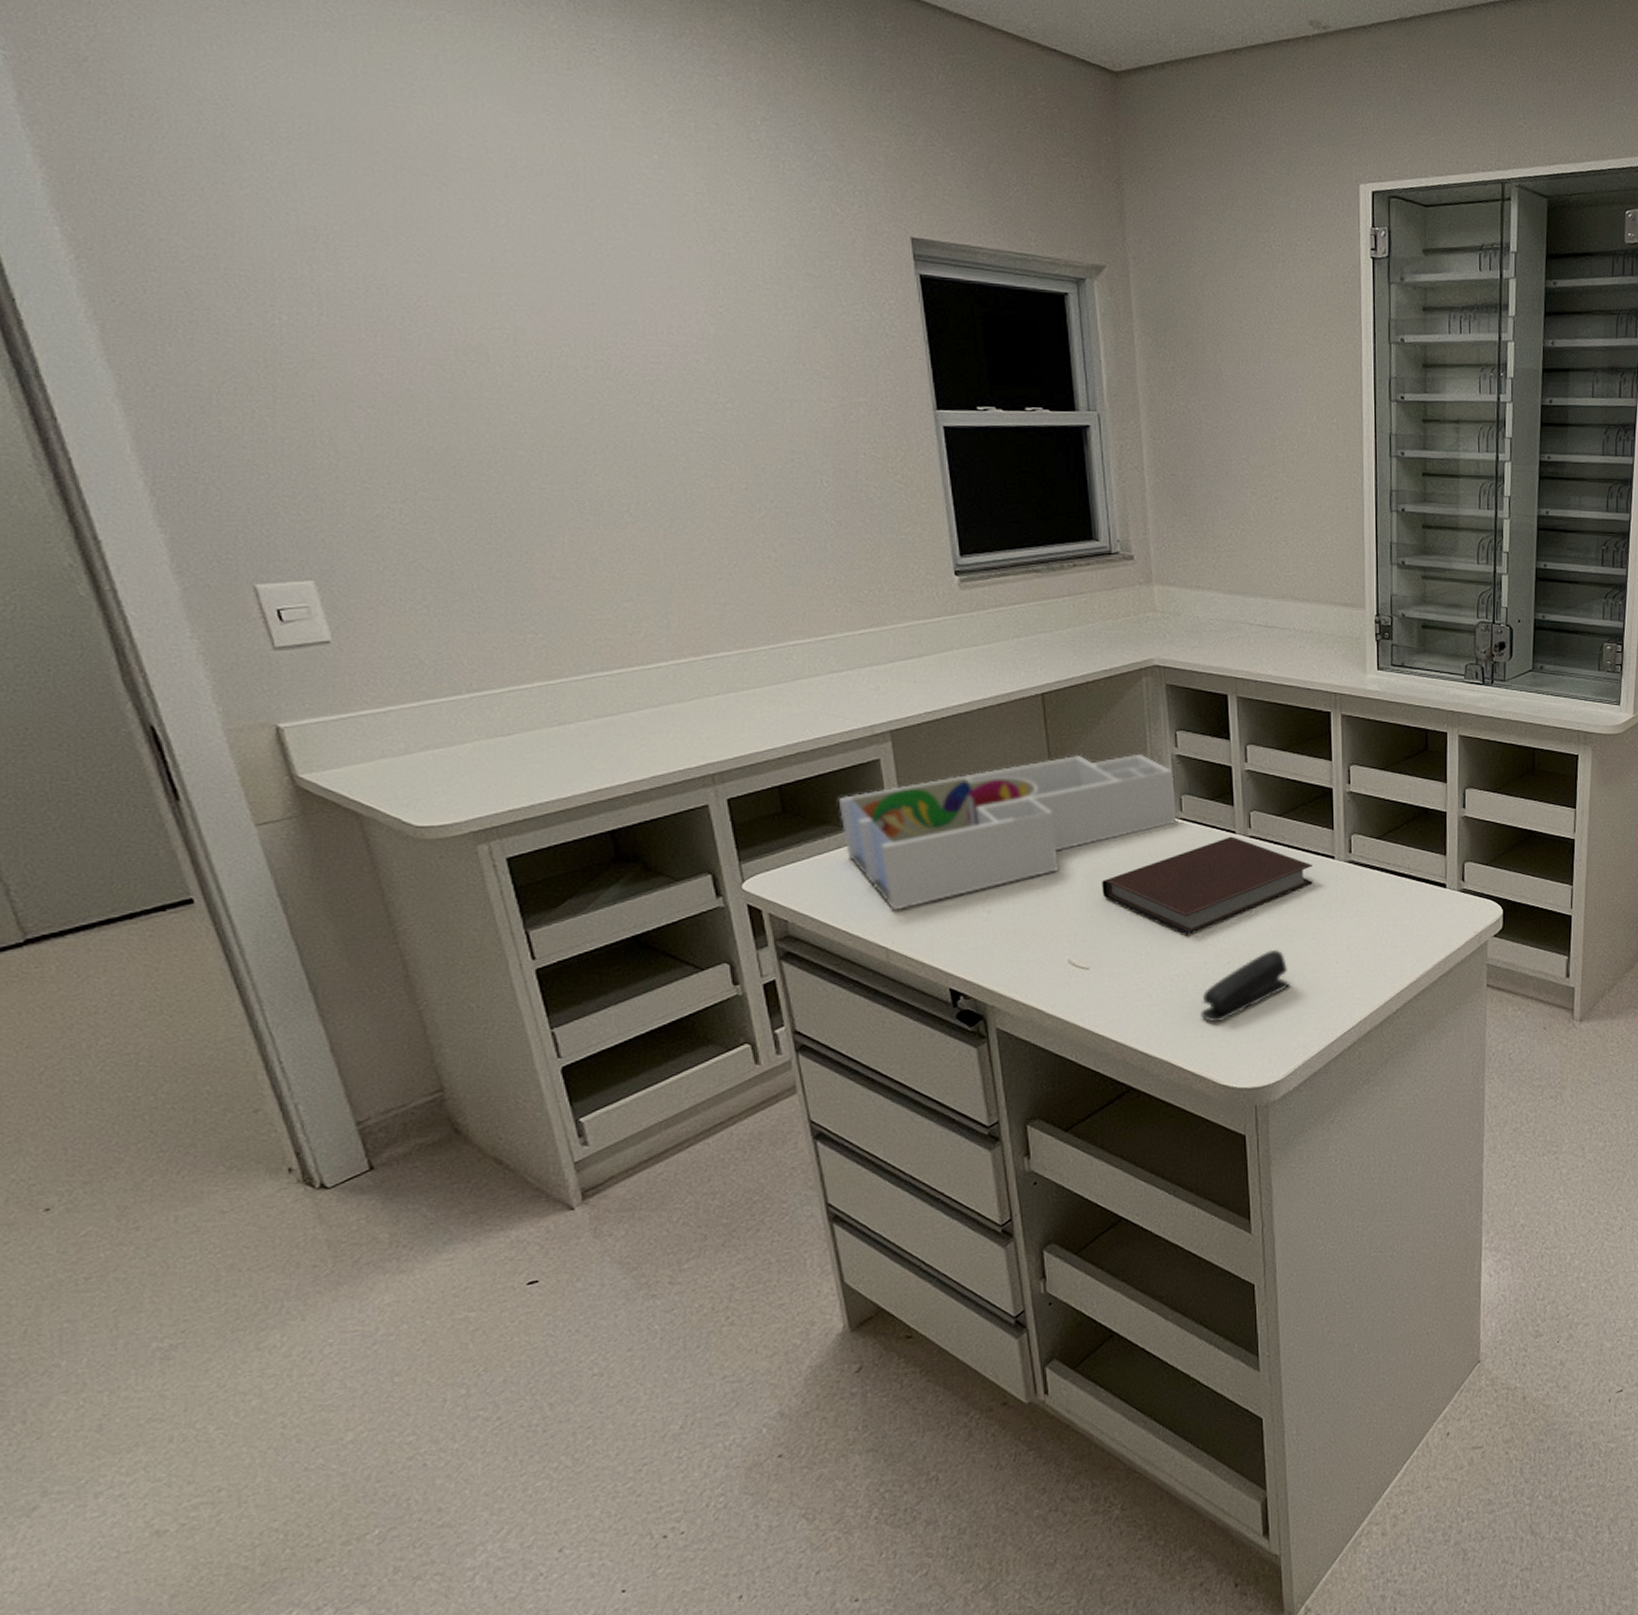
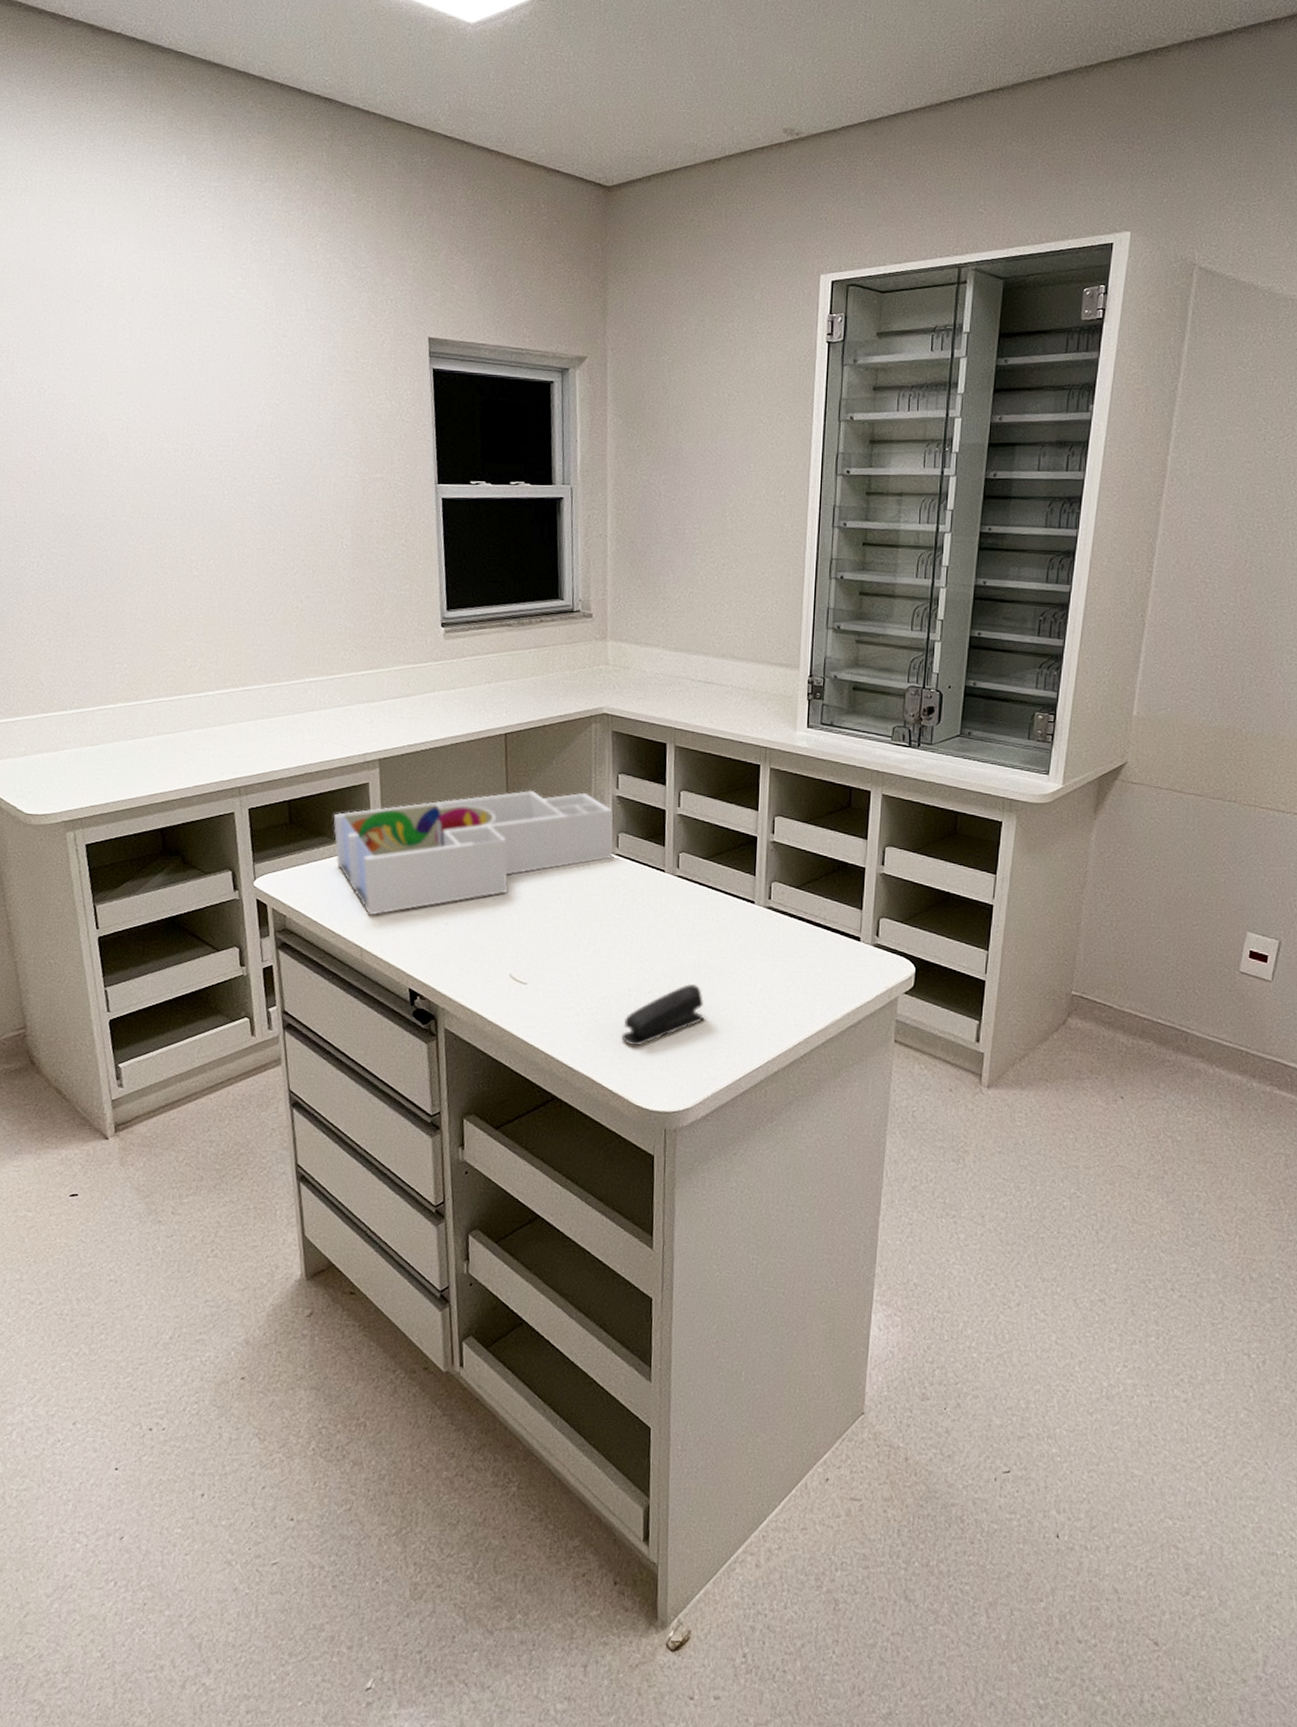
notebook: present [1102,836,1313,935] -> none [543,874,734,962]

